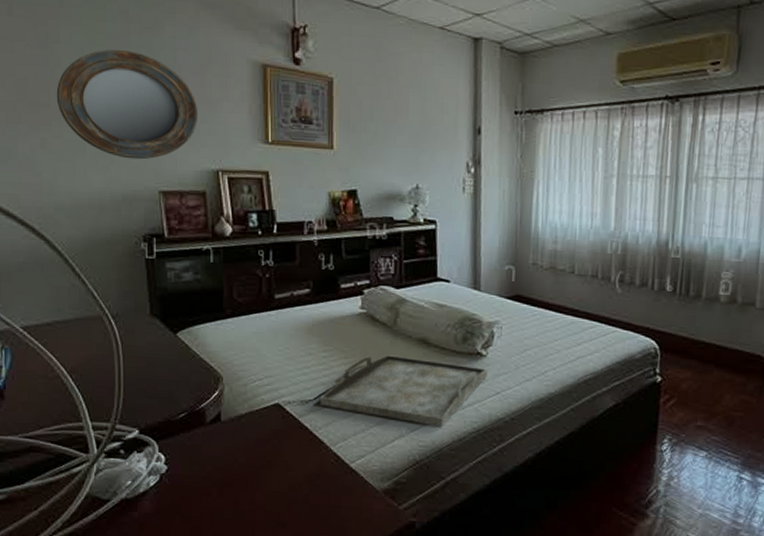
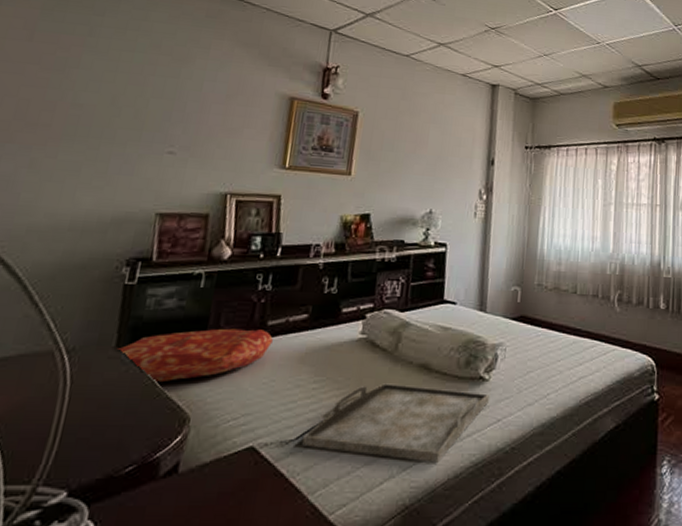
home mirror: present [56,50,199,160] -> none [59,77,216,182]
cushion: none [151,300,281,346] -> present [116,328,273,383]

